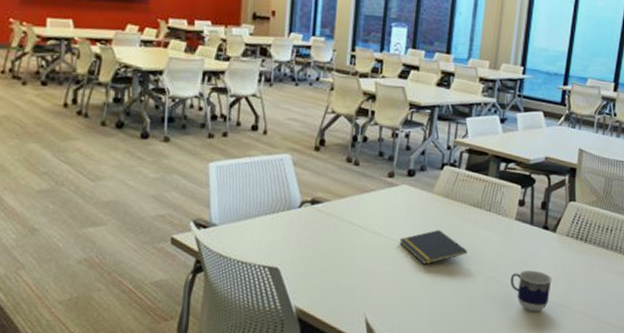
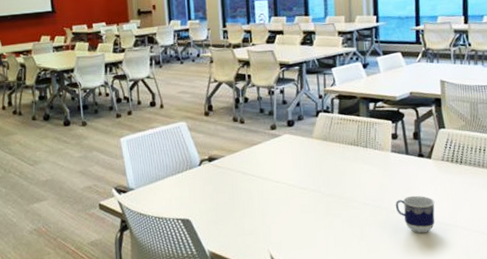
notepad: present [399,229,468,265] -> none [289,169,352,202]

